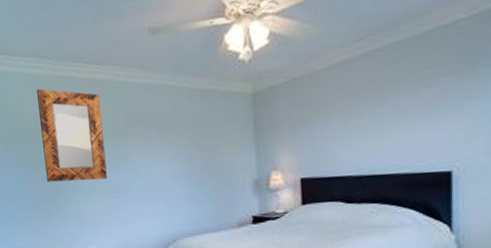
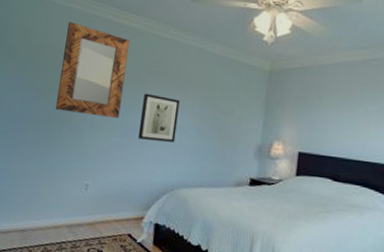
wall art: none [126,147,167,196] -> present [137,93,180,143]

